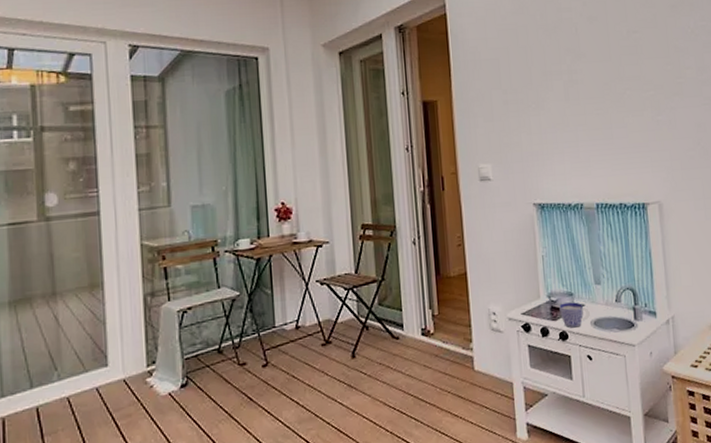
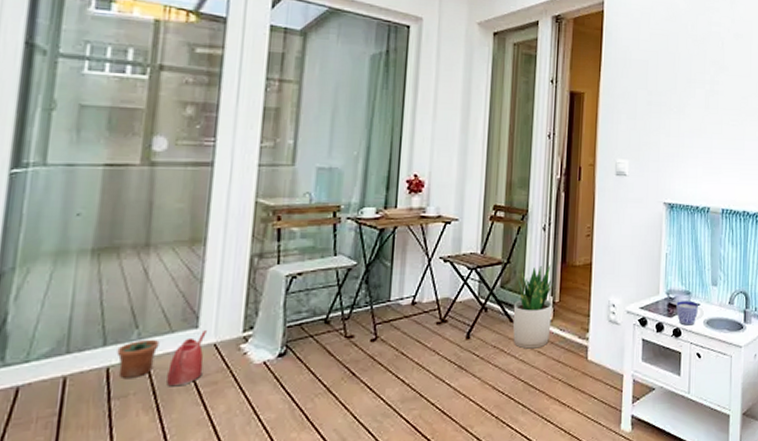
planter: none [42,379,77,417] -> present [116,339,160,379]
watering can: none [87,368,117,422] -> present [166,330,207,387]
planter: none [393,278,434,364] -> present [512,265,555,349]

